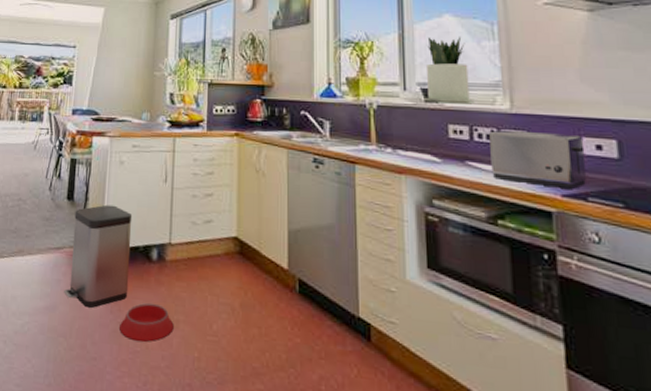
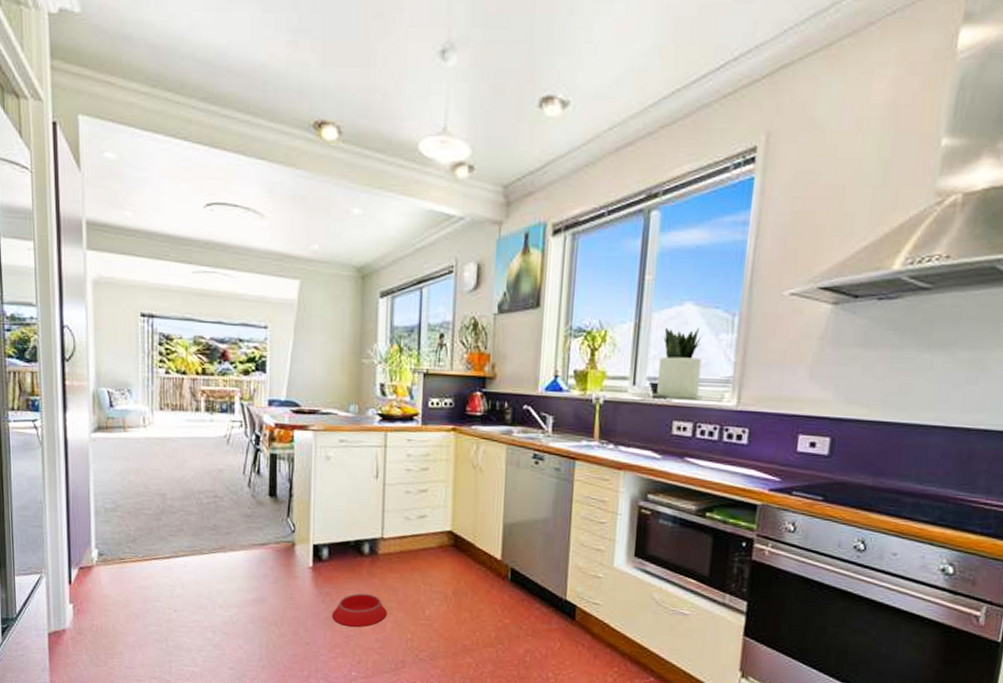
pedal bin: present [64,204,133,308] -> none [272,501,342,599]
toaster: present [489,129,587,190] -> none [708,426,800,485]

